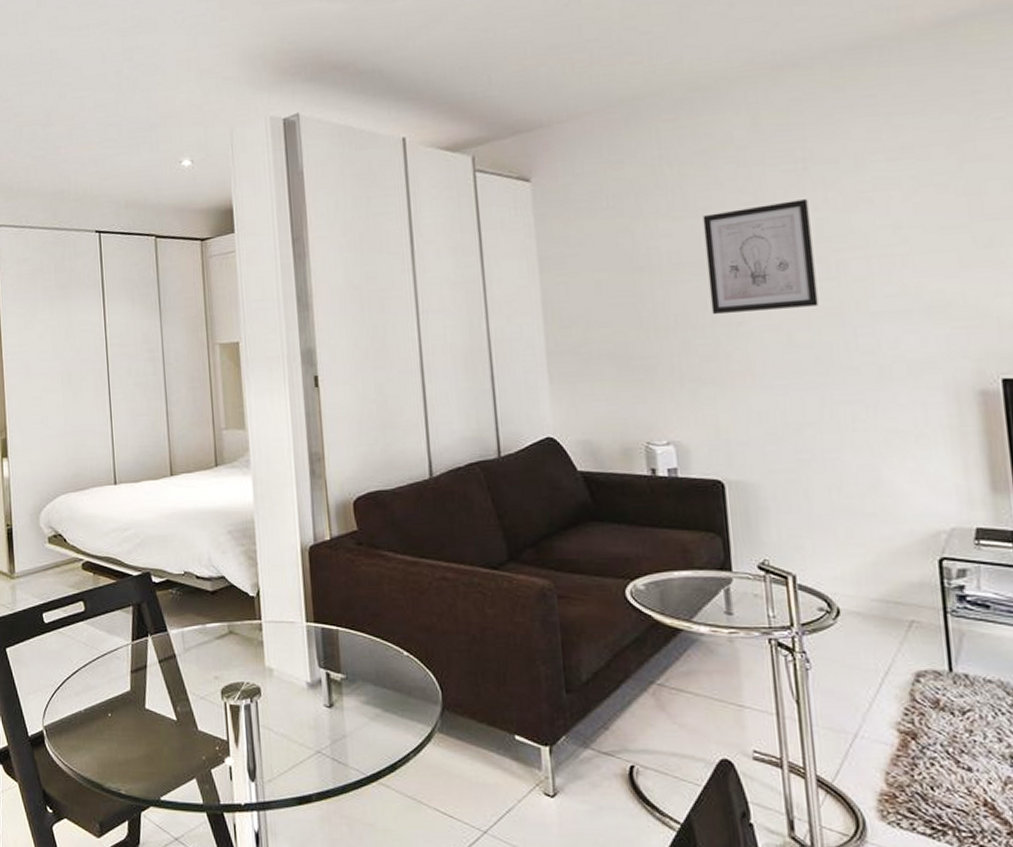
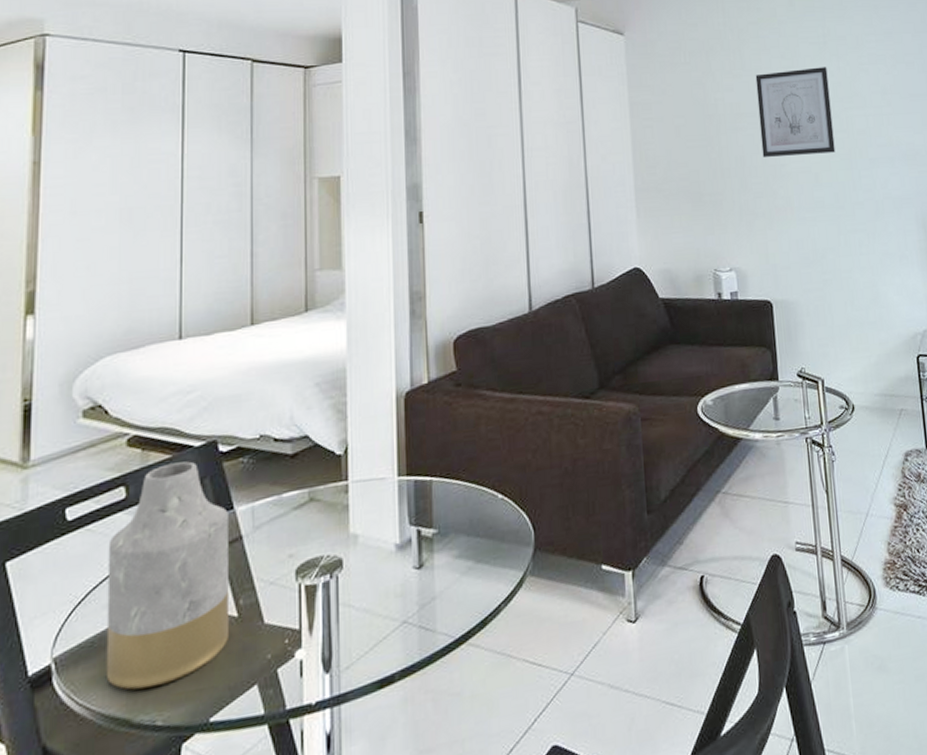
vase: none [75,587,171,764] -> present [105,461,228,690]

